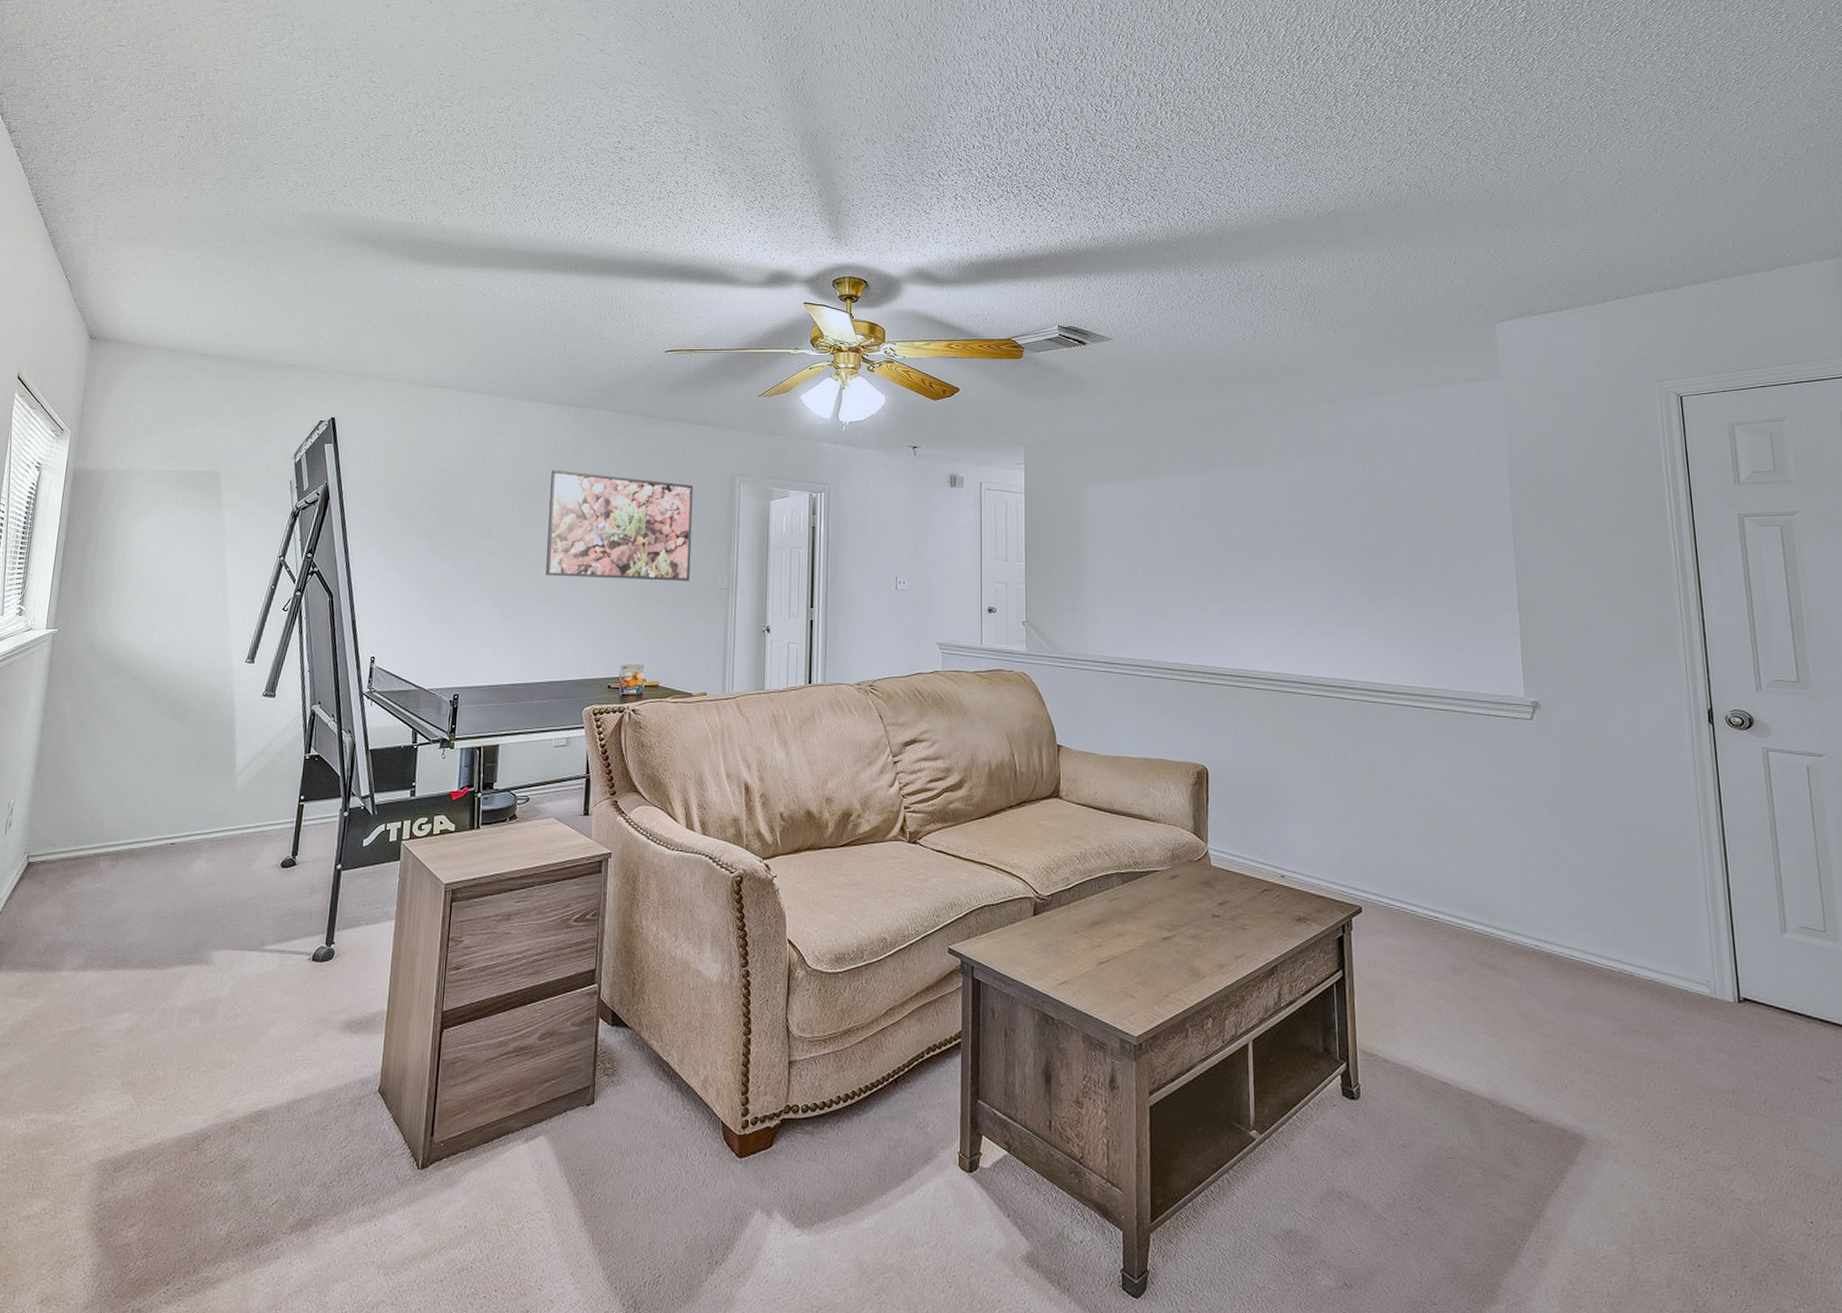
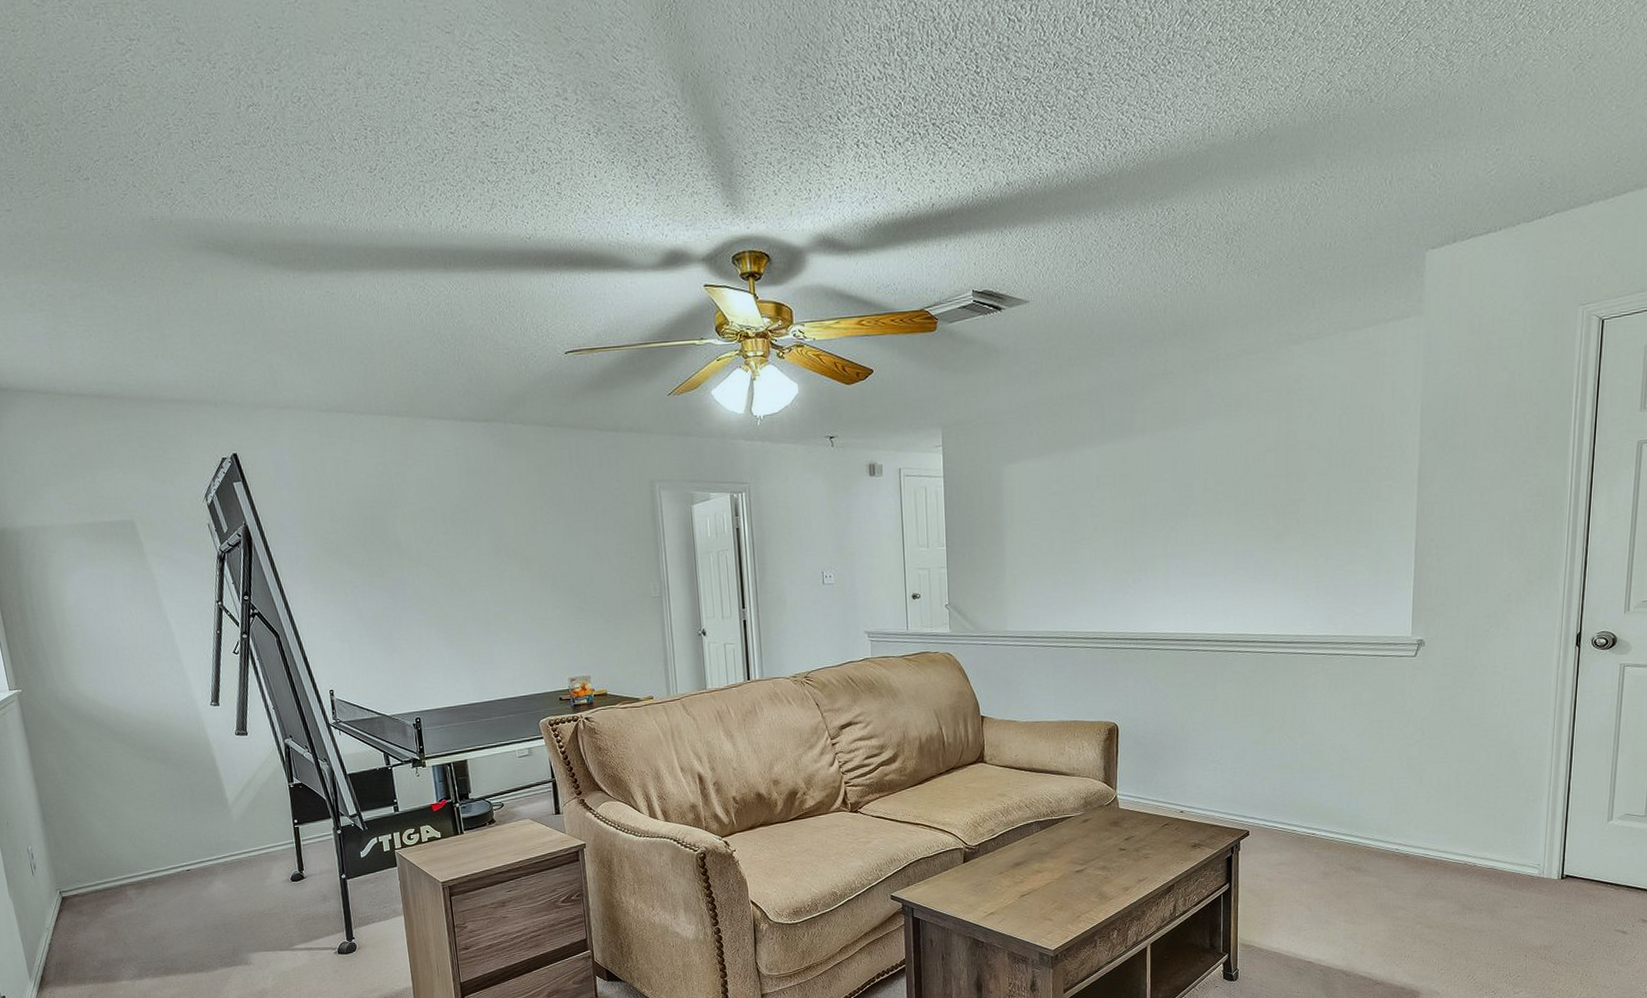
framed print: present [546,469,694,581] -> none [469,490,623,598]

